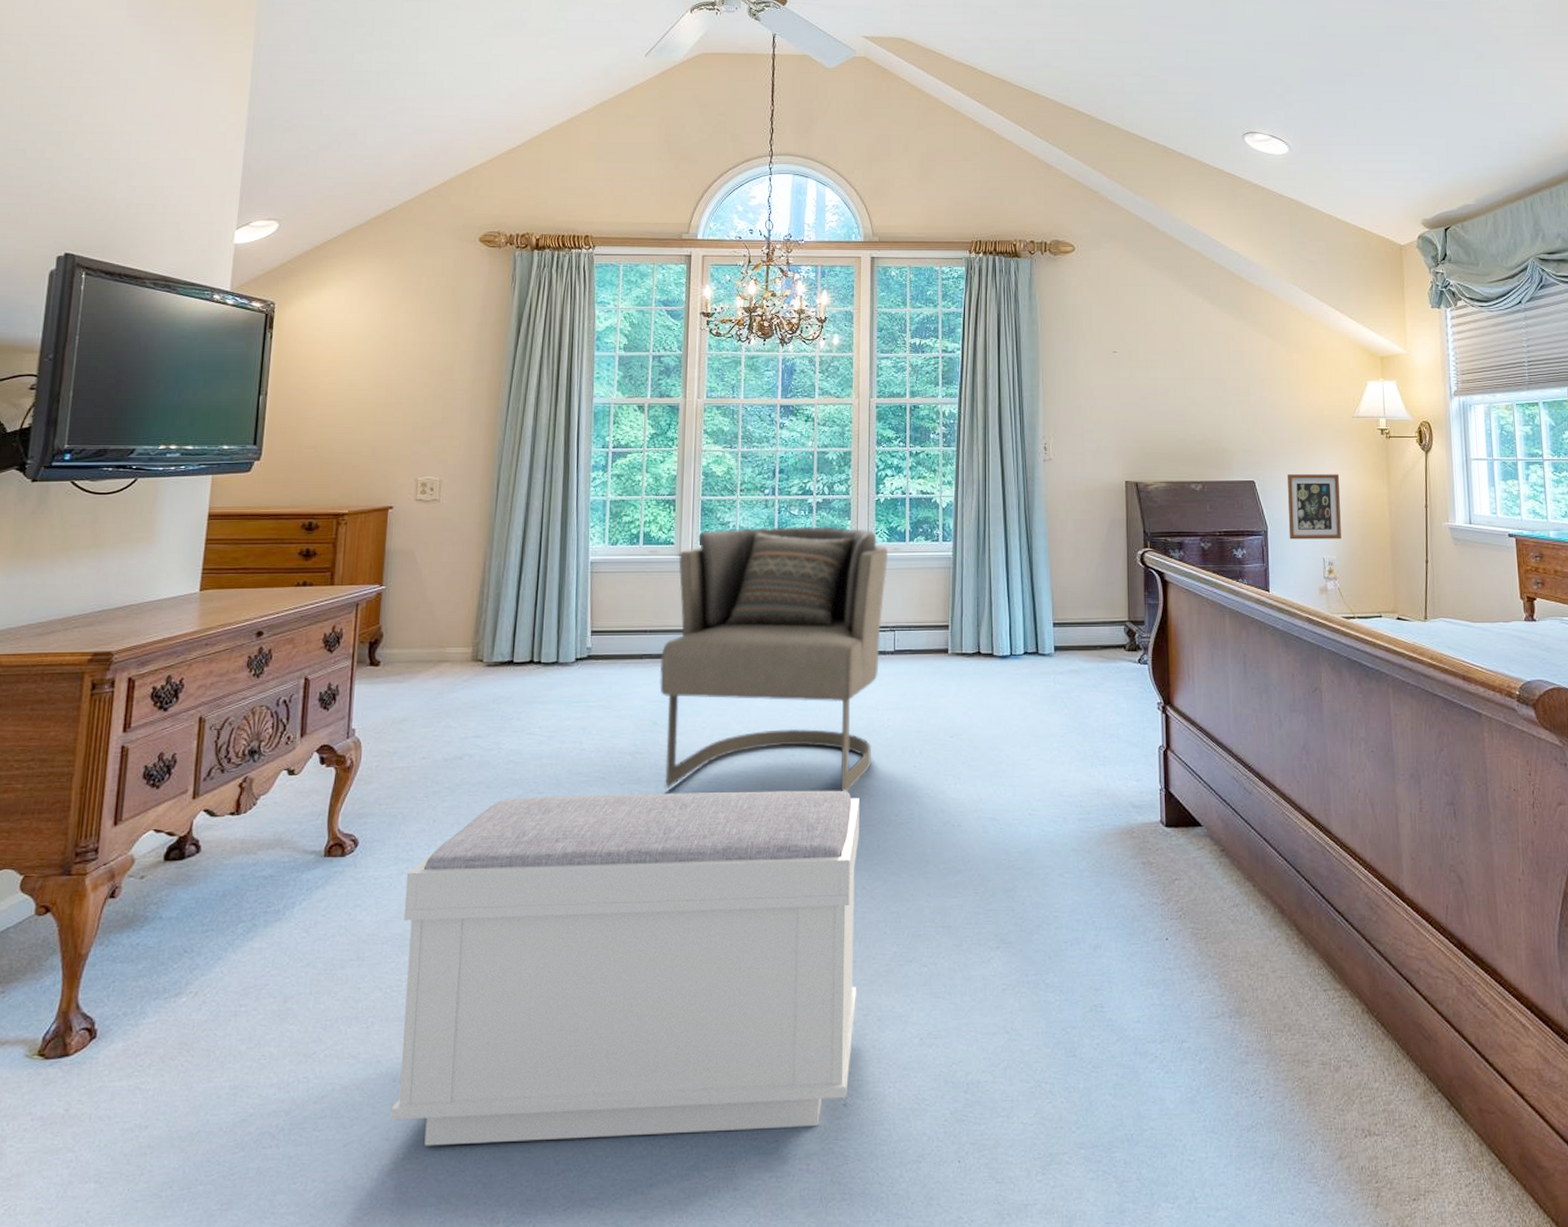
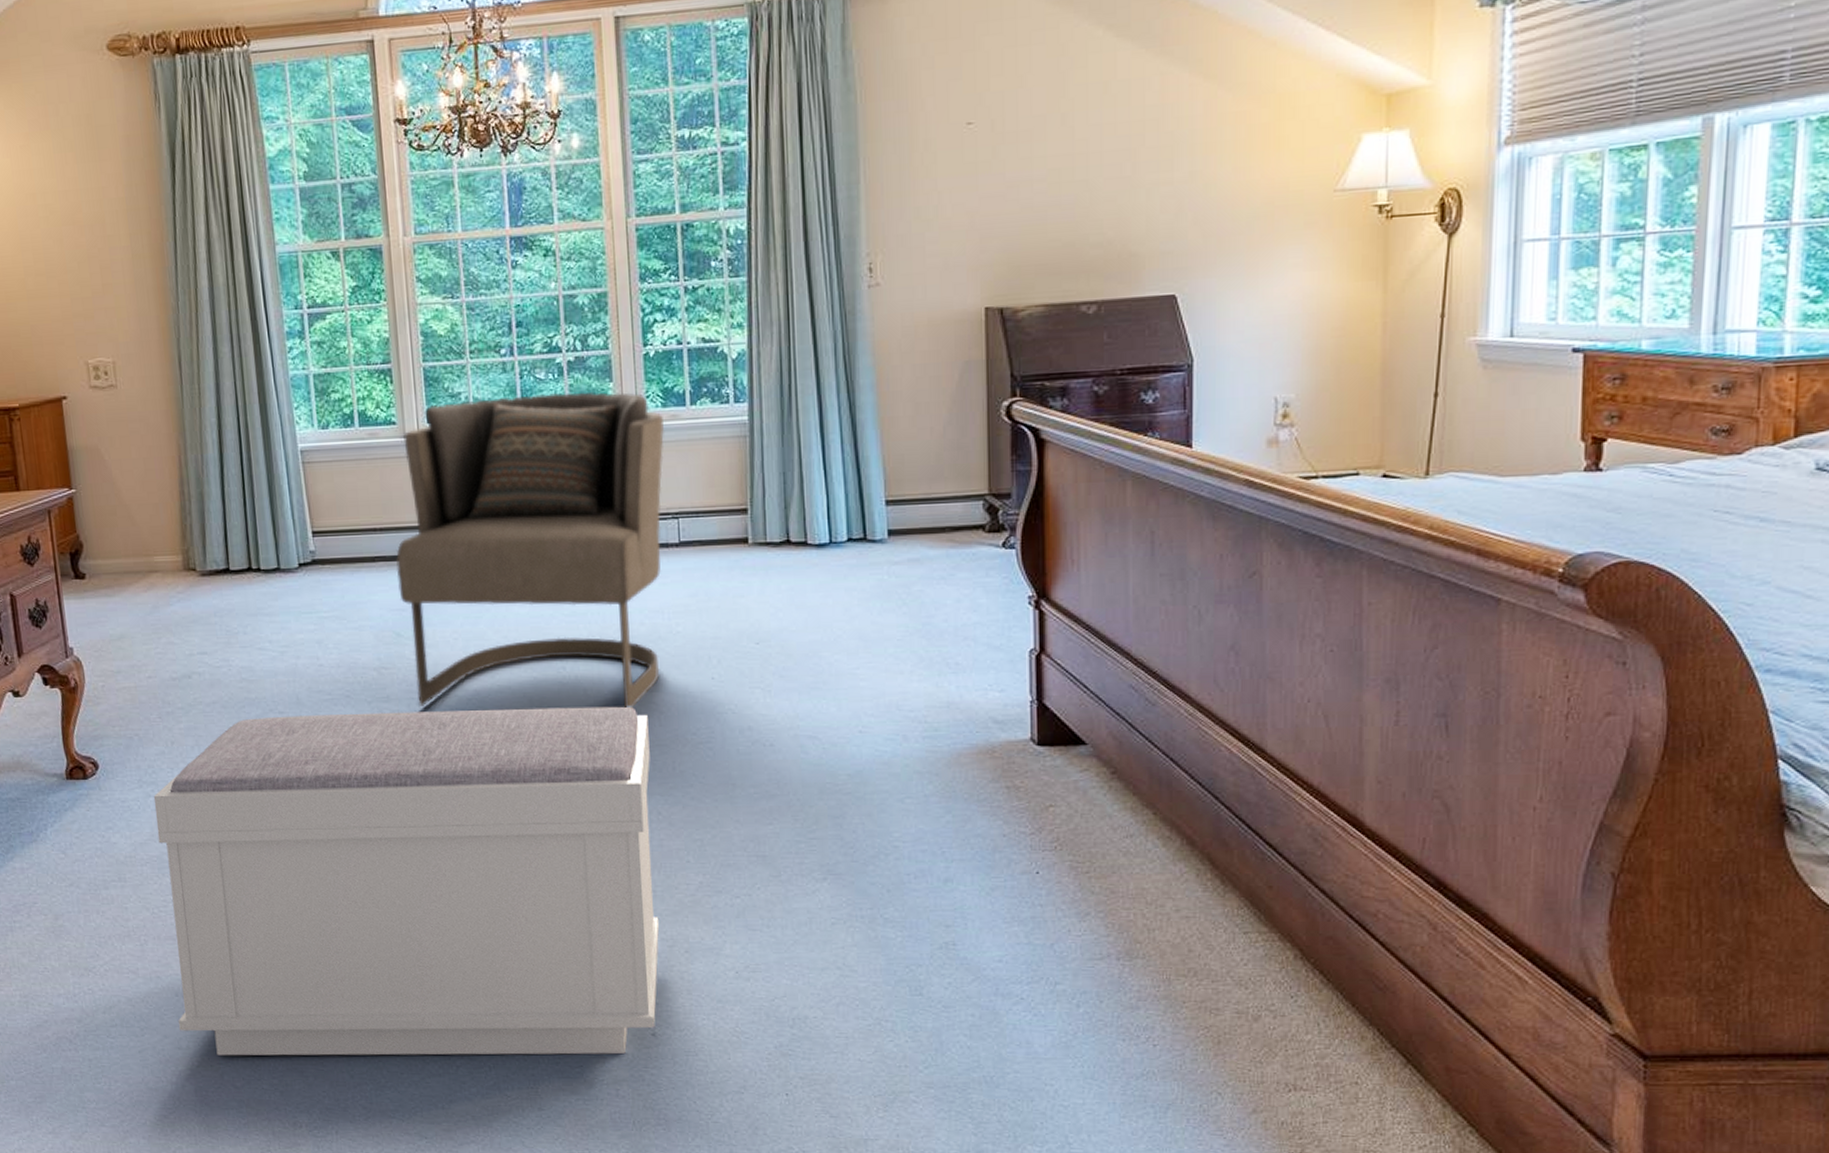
picture frame: present [1286,474,1341,540] -> none [1224,277,1306,375]

